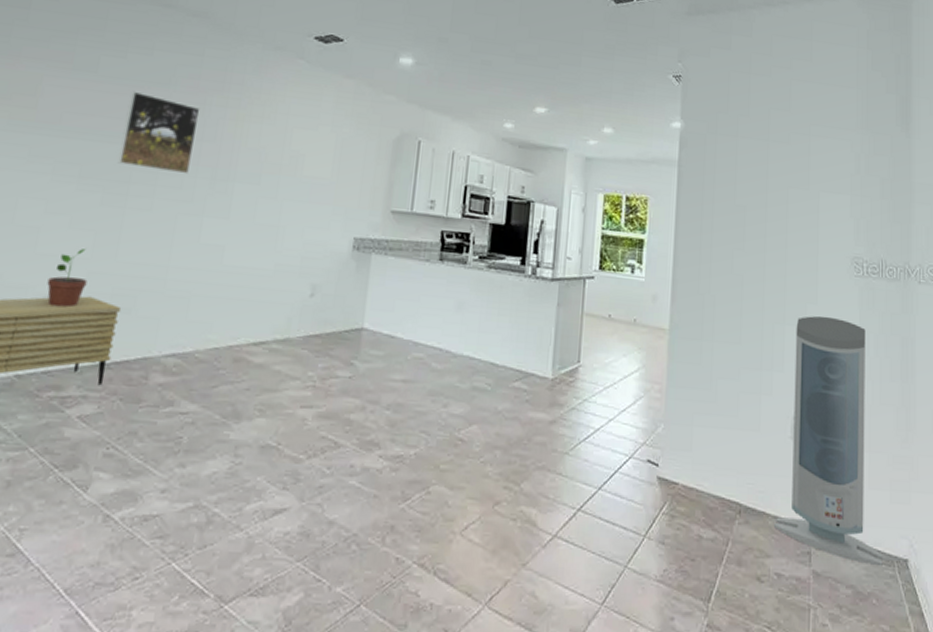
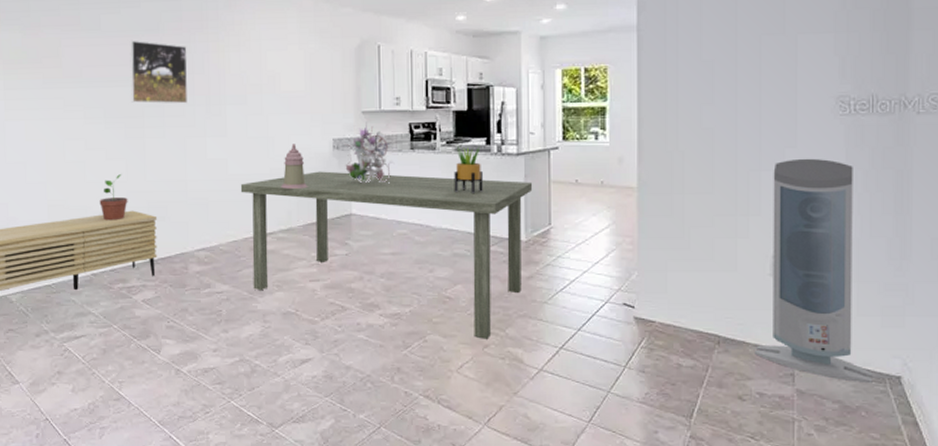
dining table: none [228,273,565,494] -> present [240,171,533,339]
decorative container: none [284,237,317,292] -> present [281,144,308,189]
bouquet: none [363,223,425,297] -> present [345,122,396,184]
potted plant: none [481,261,514,320] -> present [454,145,483,194]

